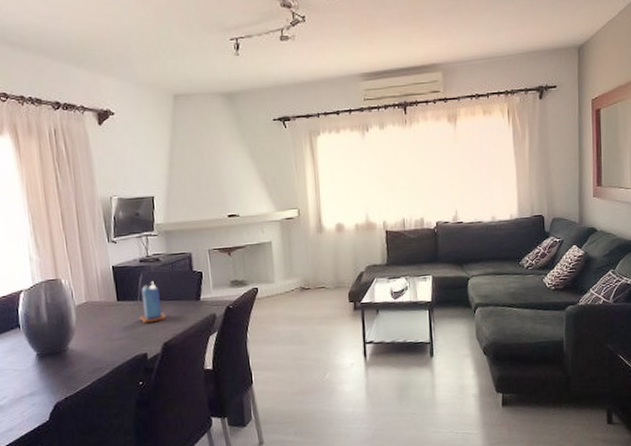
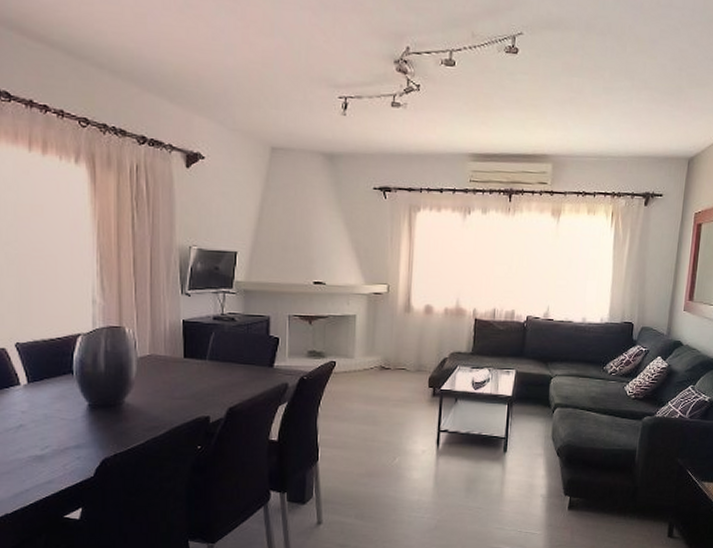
candle: present [139,281,166,324] -> none [206,341,234,385]

